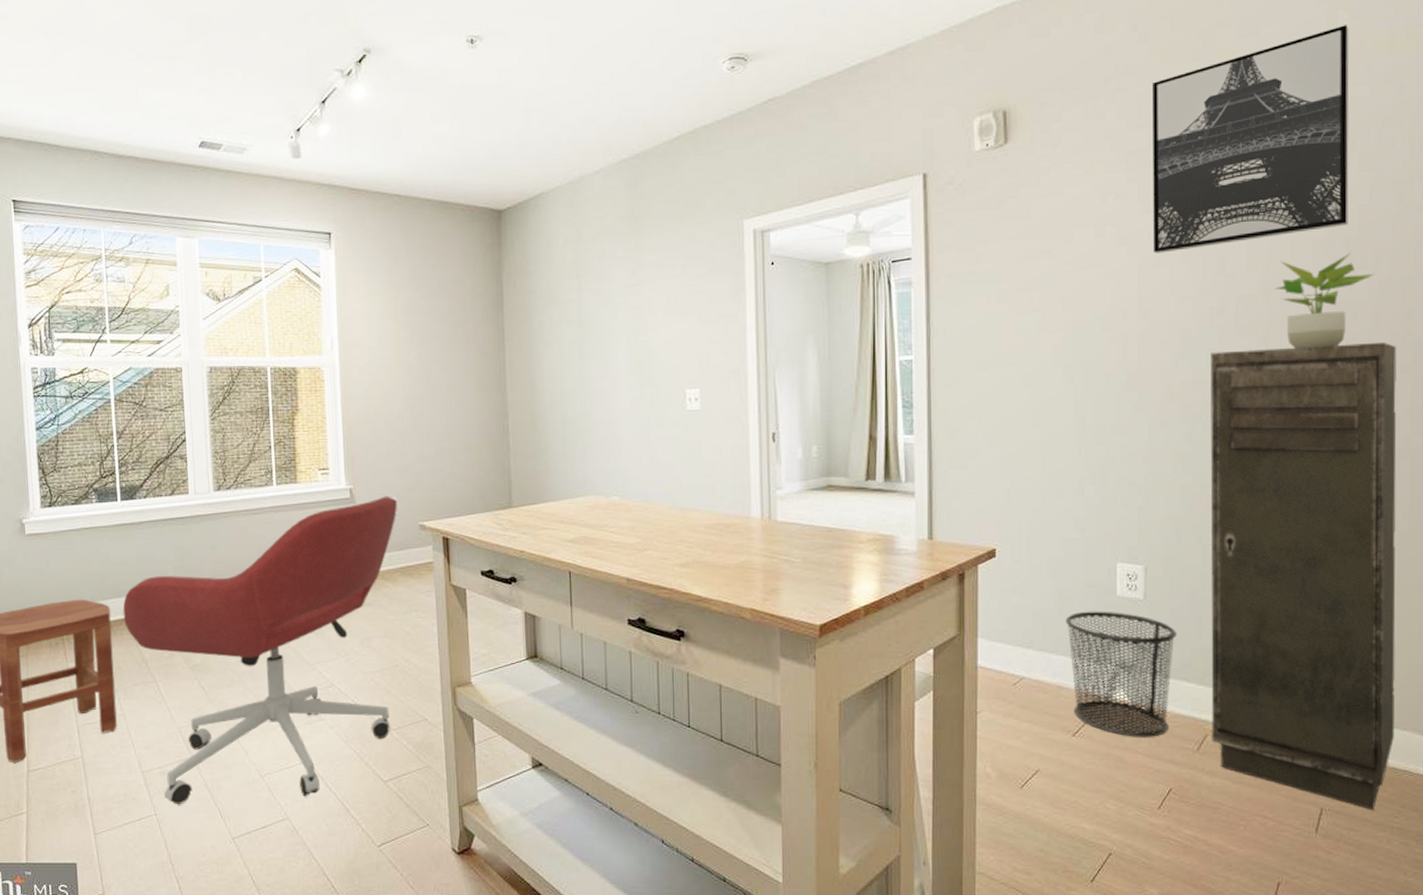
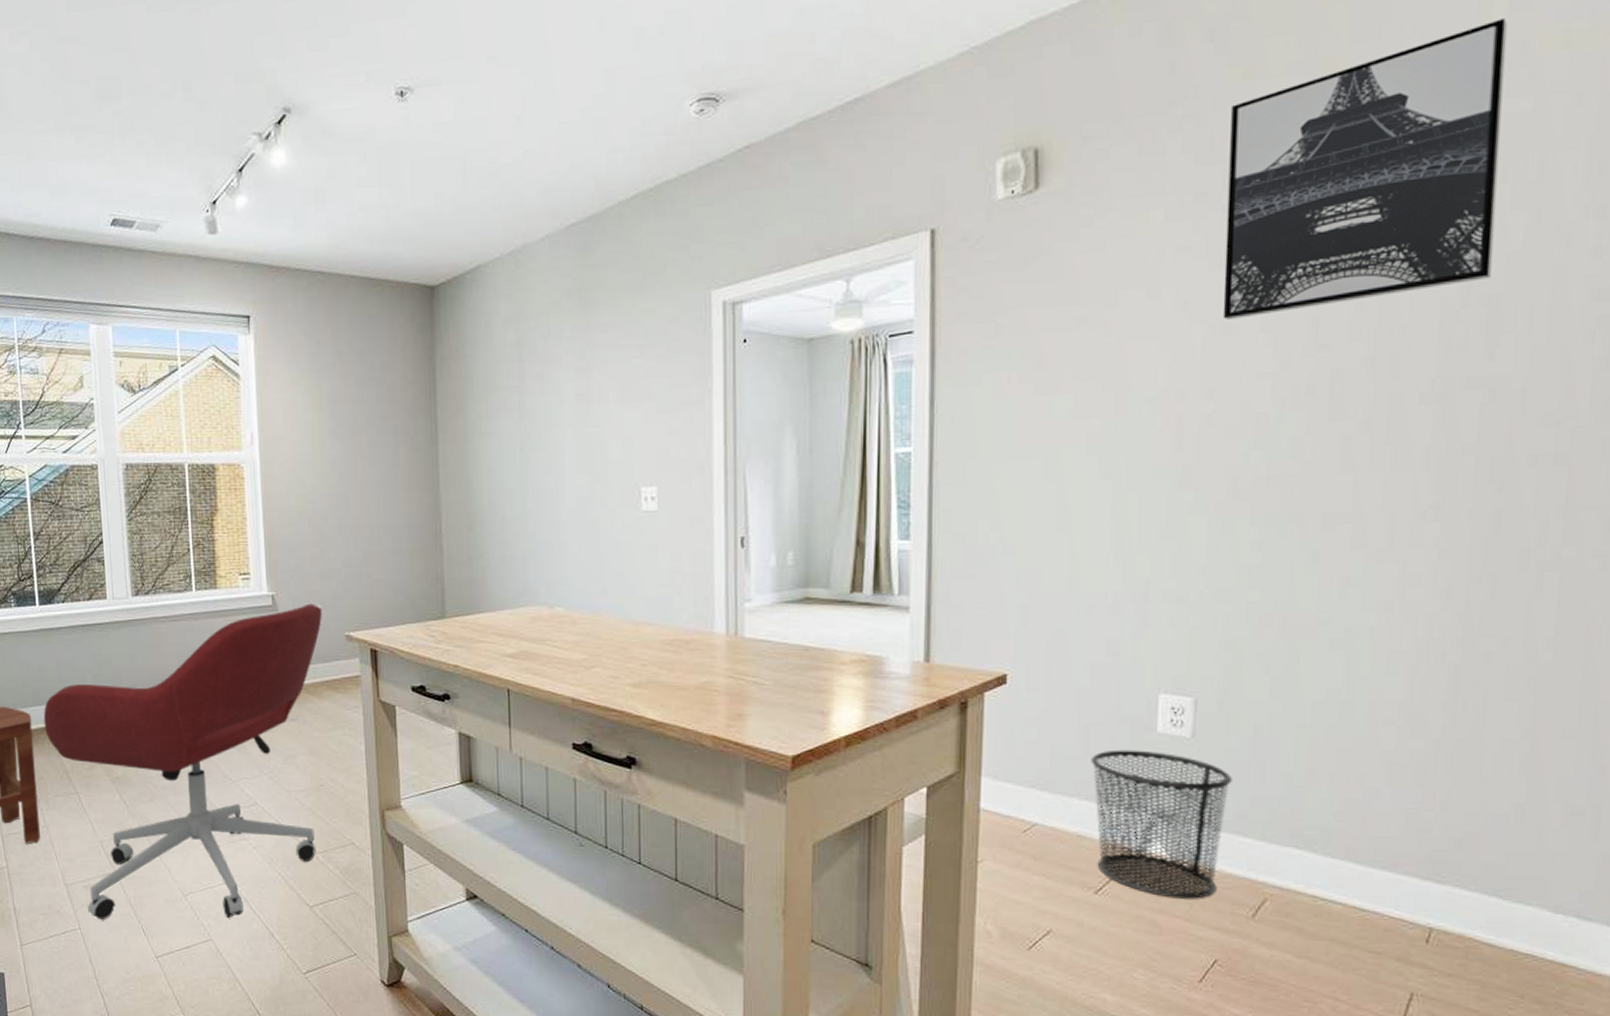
storage cabinet: present [1210,343,1397,810] -> none [1272,427,1550,999]
potted plant: present [1274,252,1374,348] -> none [1383,313,1523,435]

